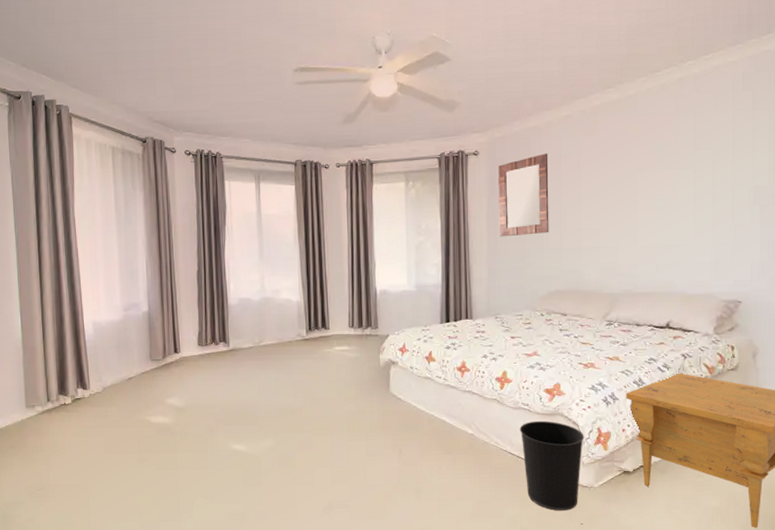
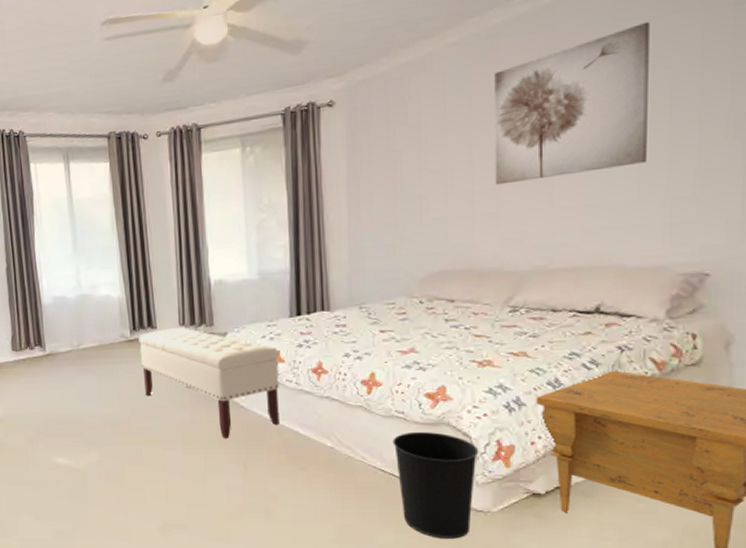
bench: none [313,329,431,427] -> present [139,327,279,439]
home mirror: present [497,153,549,237] -> none [360,95,430,208]
wall art: none [595,115,699,226] -> present [495,21,650,185]

